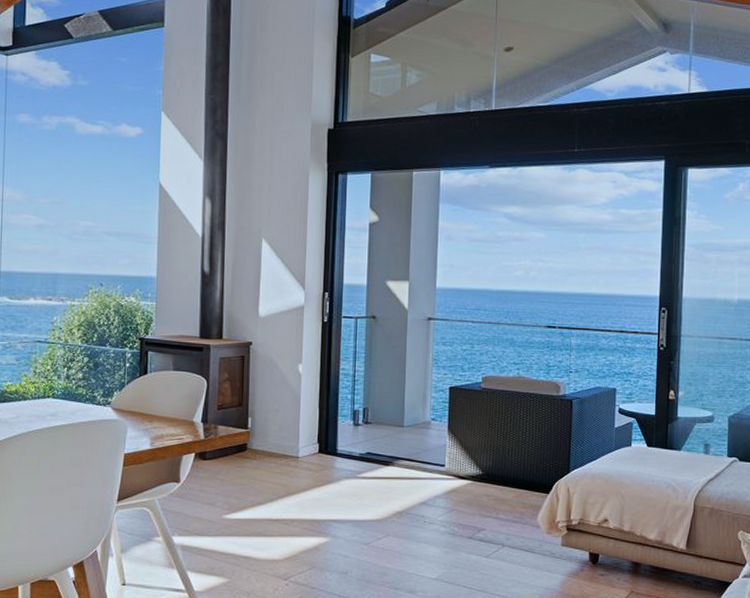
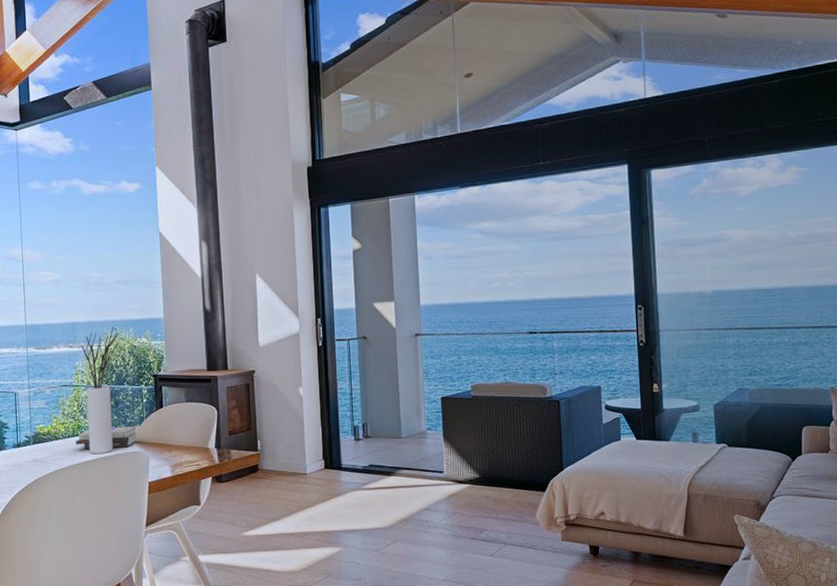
books: none [46,391,116,414] -> present [76,426,137,449]
vase: none [61,281,105,420] -> present [82,326,119,455]

